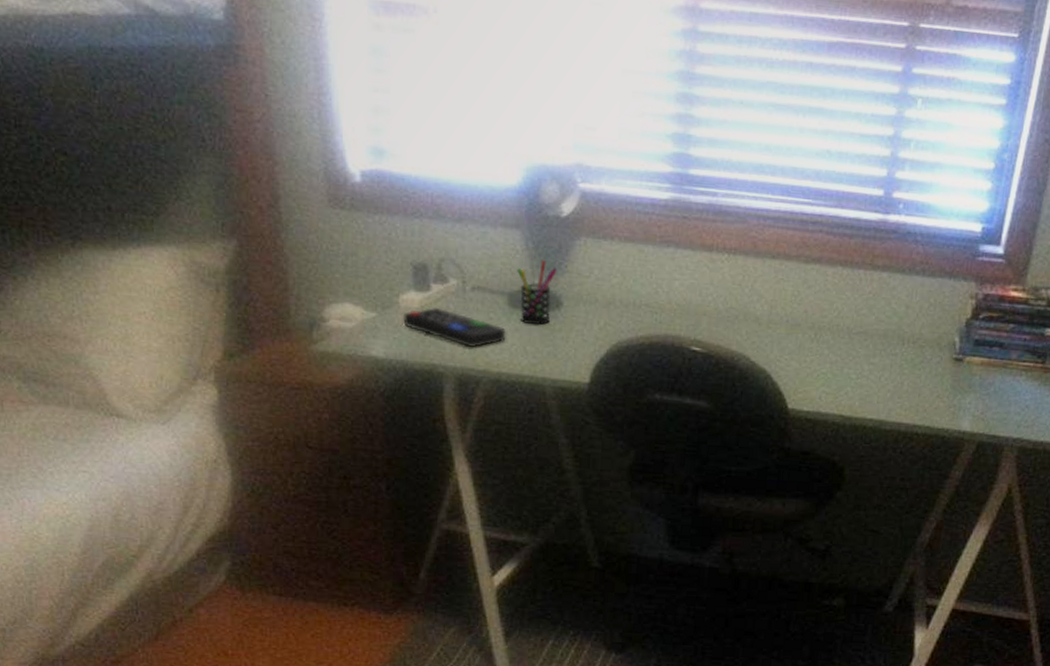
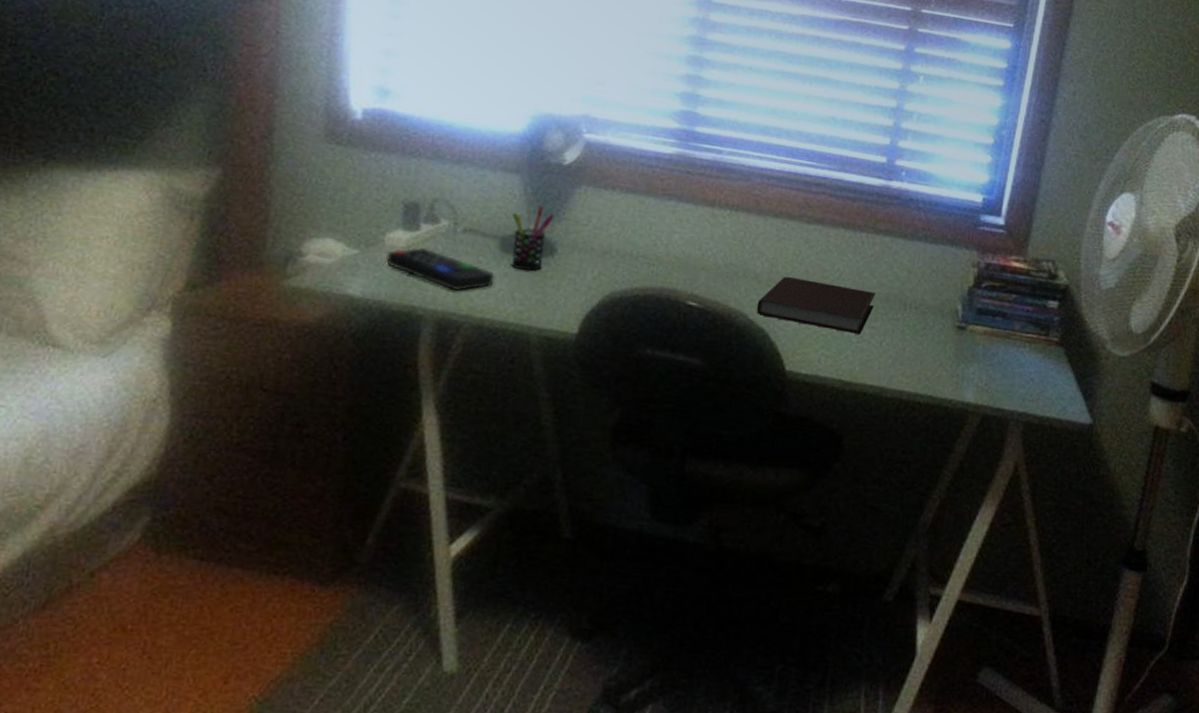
notebook: none [758,318,874,371] -> present [756,277,875,334]

